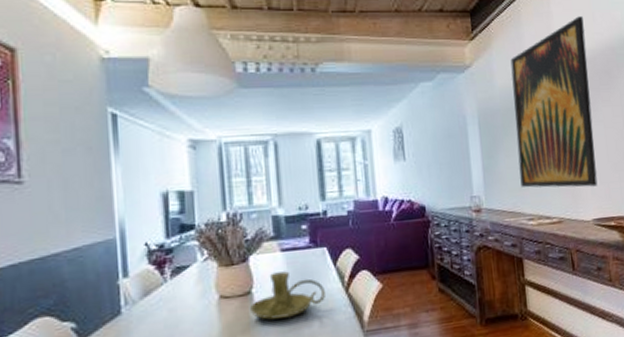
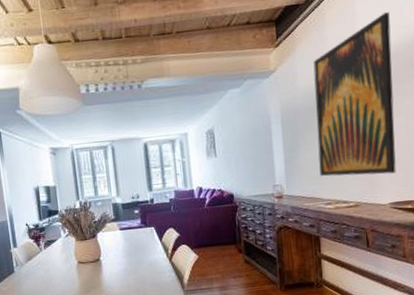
candle holder: present [250,271,325,320] -> none [100,245,154,280]

